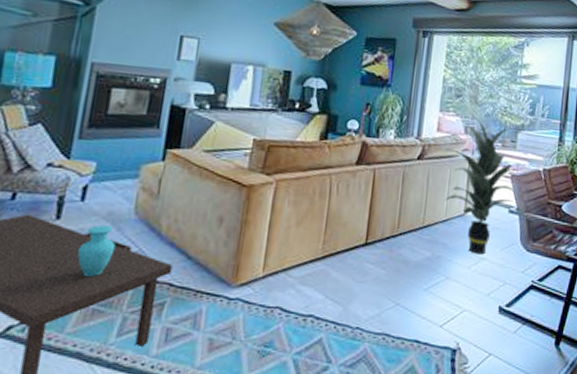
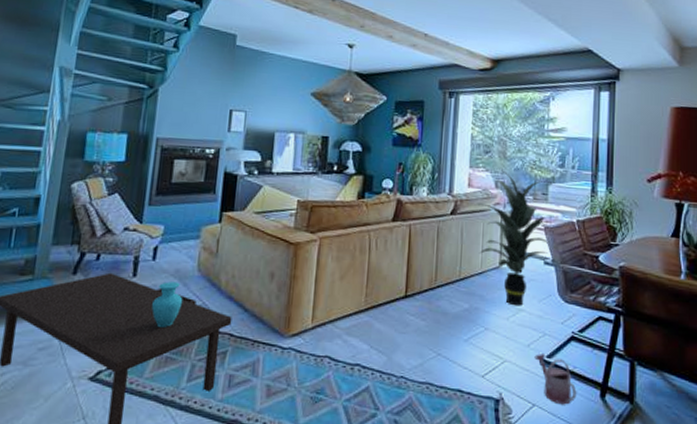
watering can: none [493,303,533,354] -> present [534,354,577,405]

